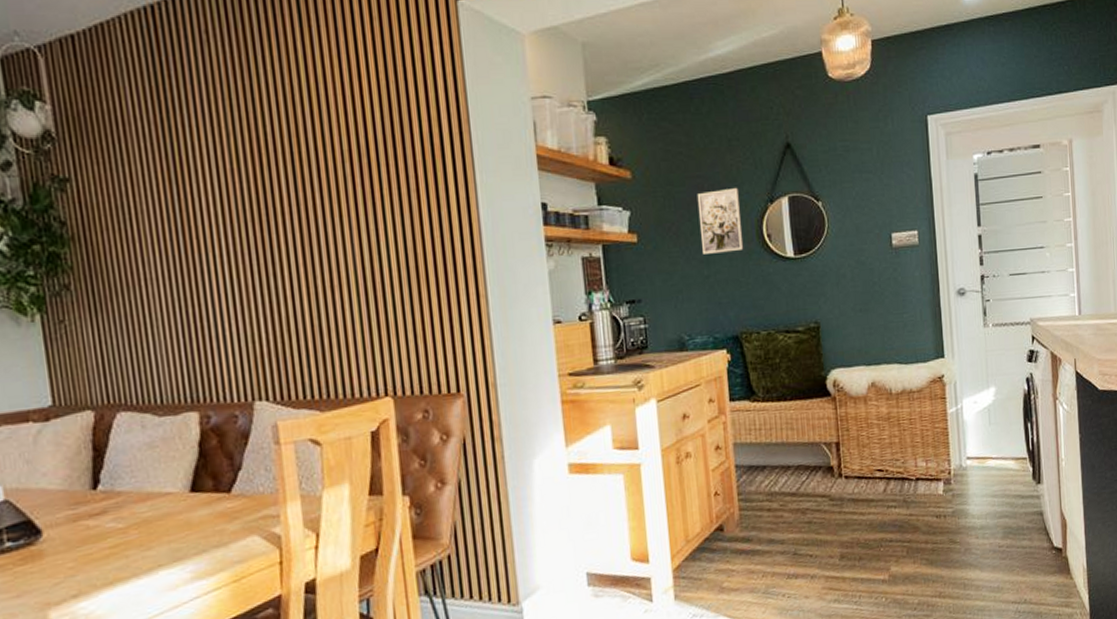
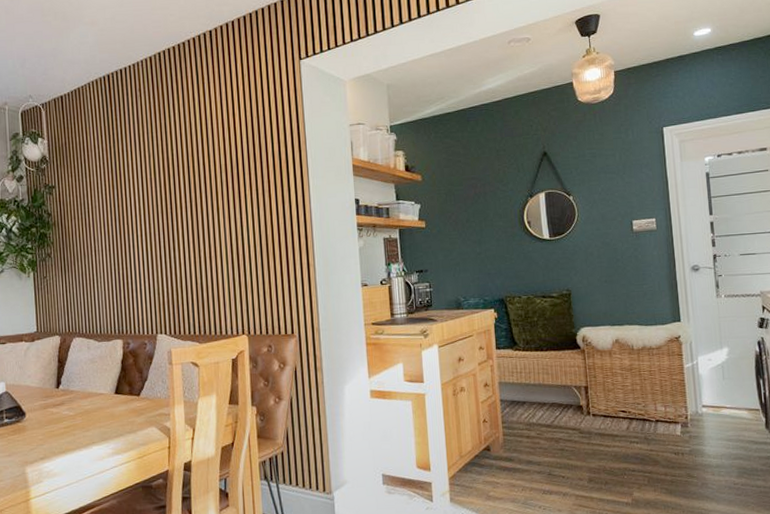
wall art: present [697,187,744,254] -> none [471,186,509,236]

